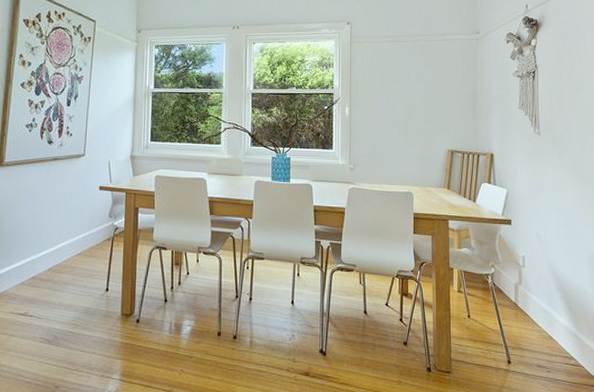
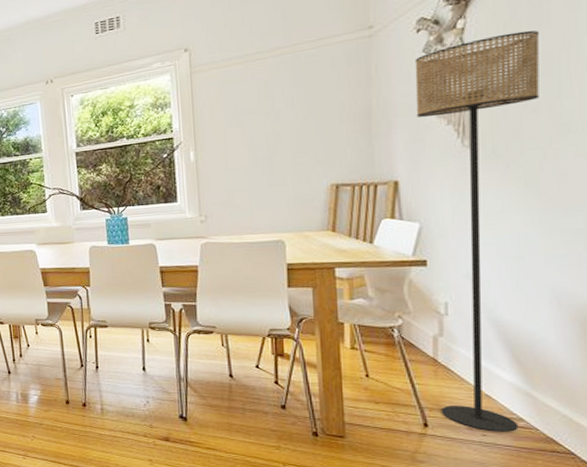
floor lamp: none [505,55,580,369] -> present [415,30,540,432]

